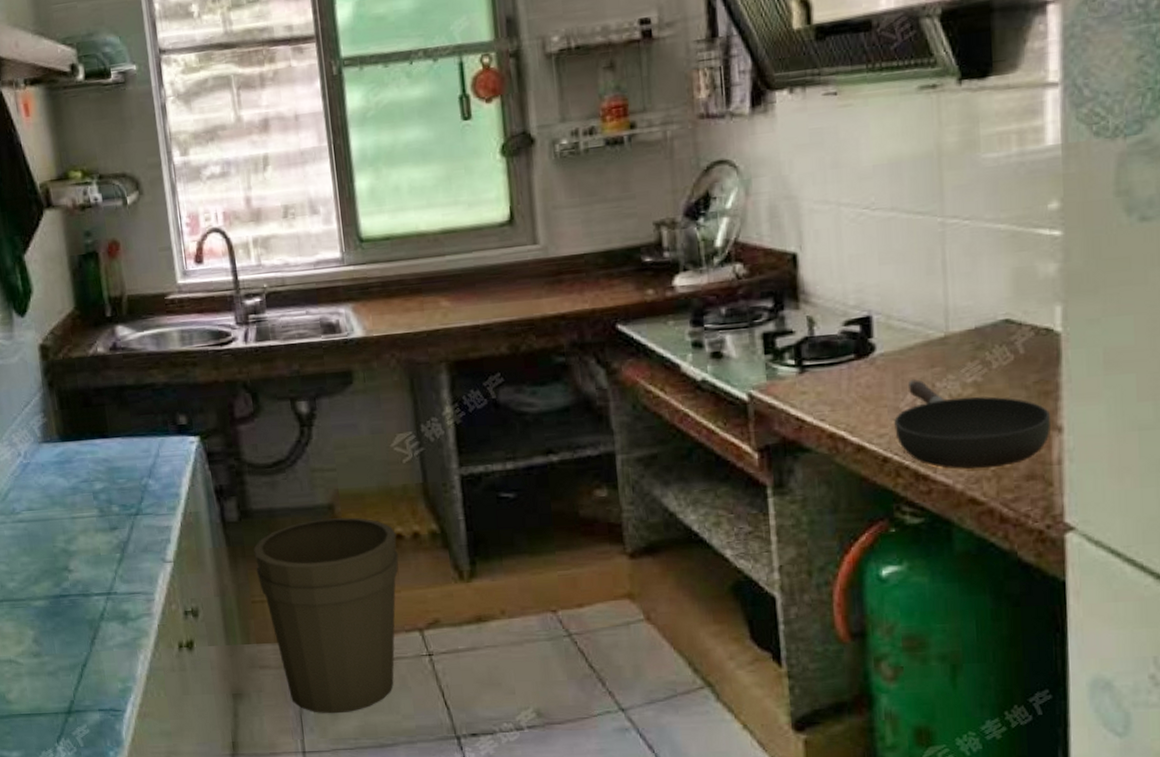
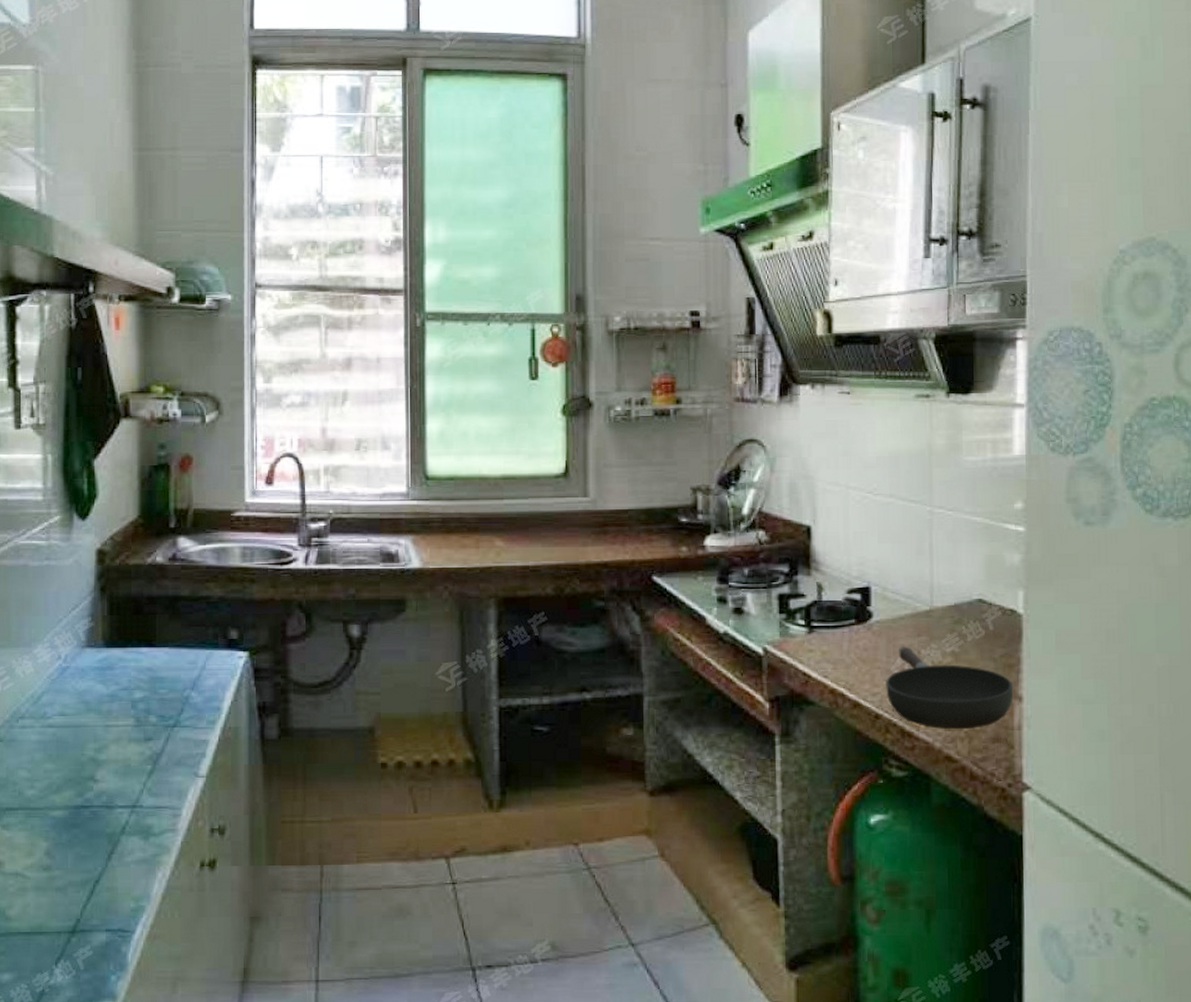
bucket: present [253,517,399,714] -> none [290,741,432,941]

